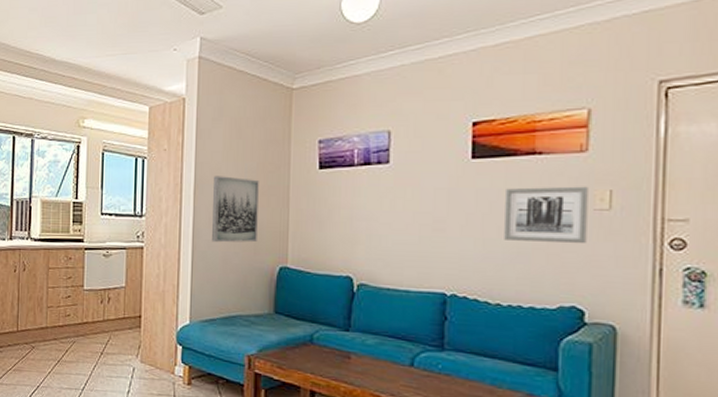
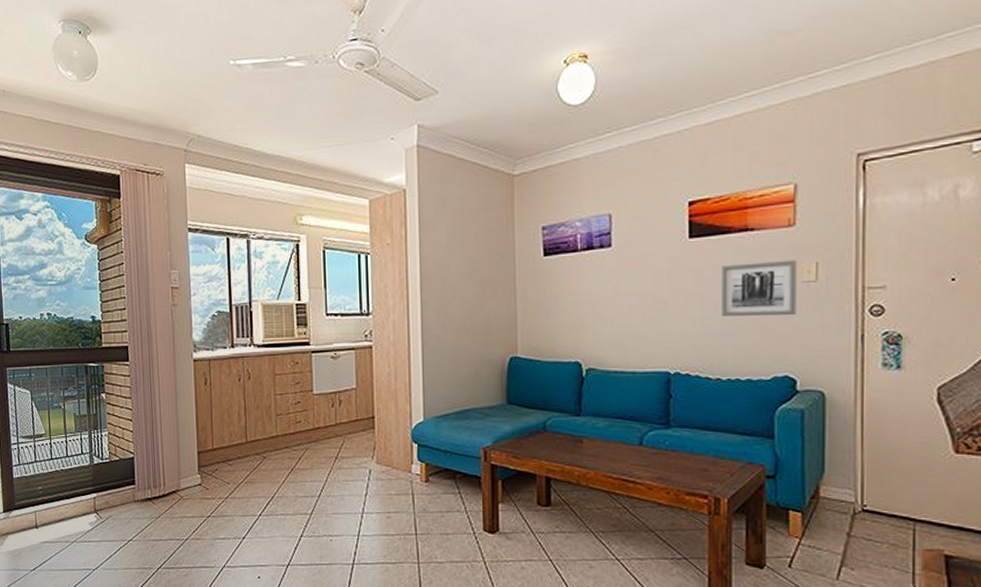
wall art: present [212,176,259,243] -> none [438,268,486,337]

